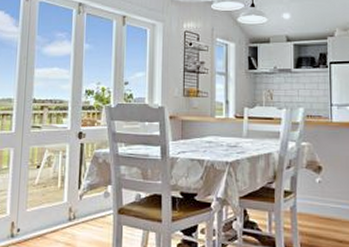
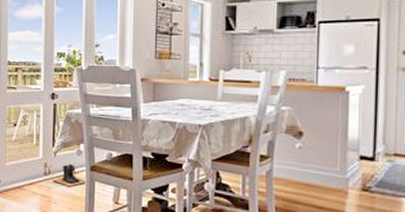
boots: none [78,207,114,233] -> present [53,163,86,187]

